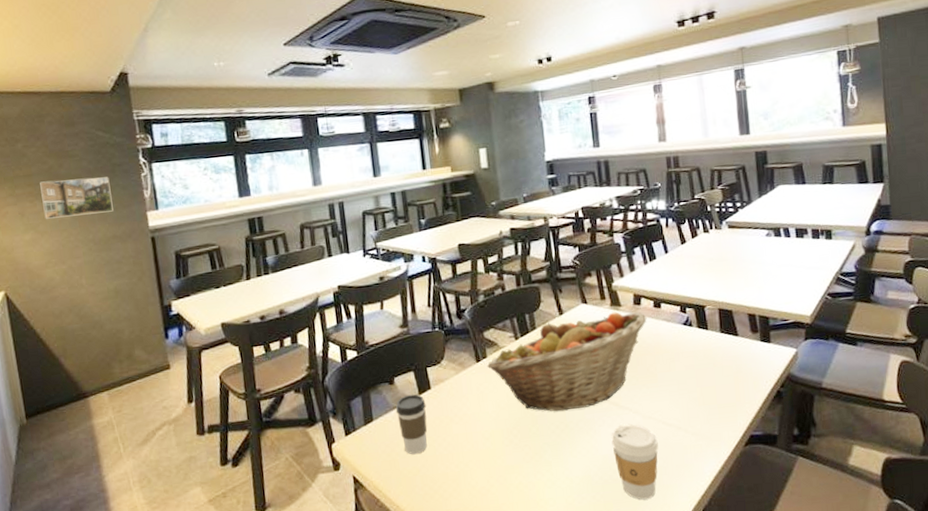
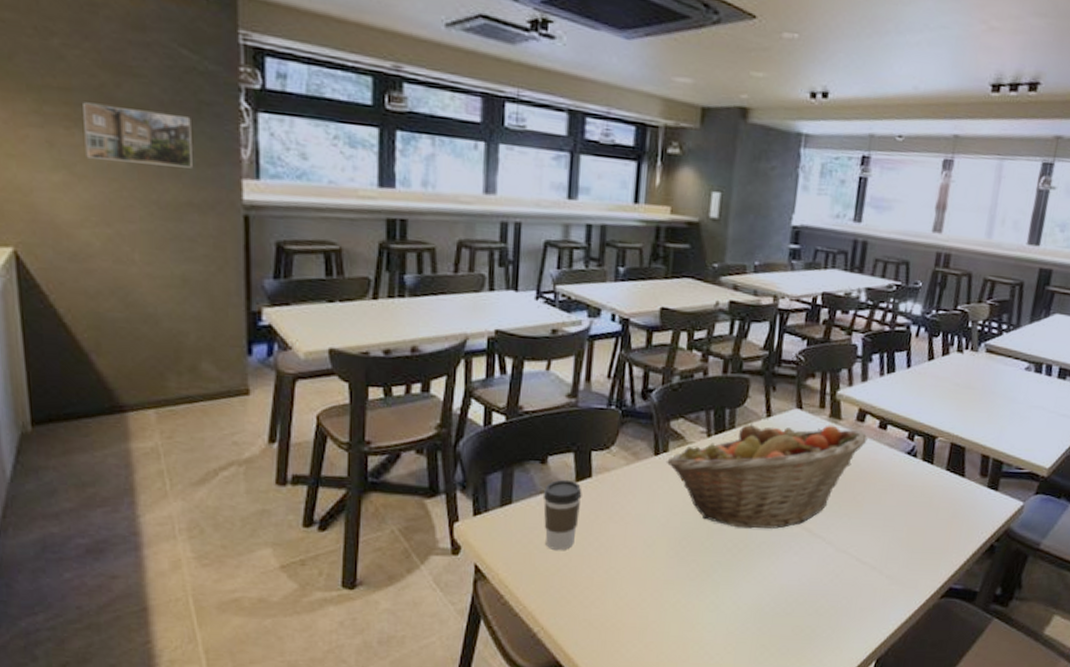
coffee cup: present [611,424,659,500] -> none [793,554,847,640]

